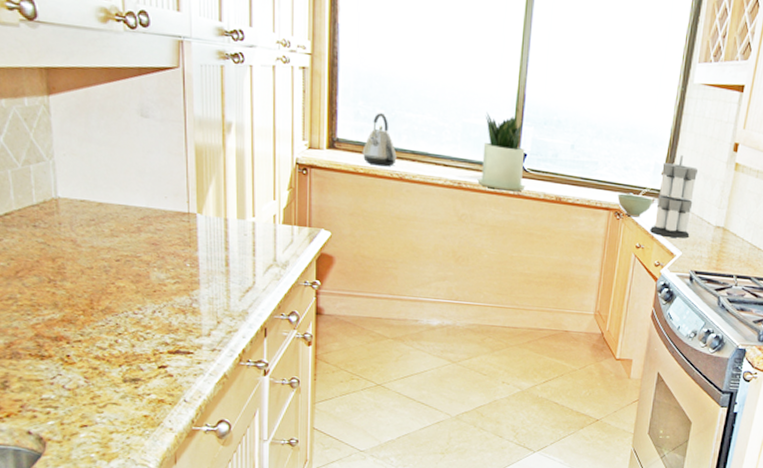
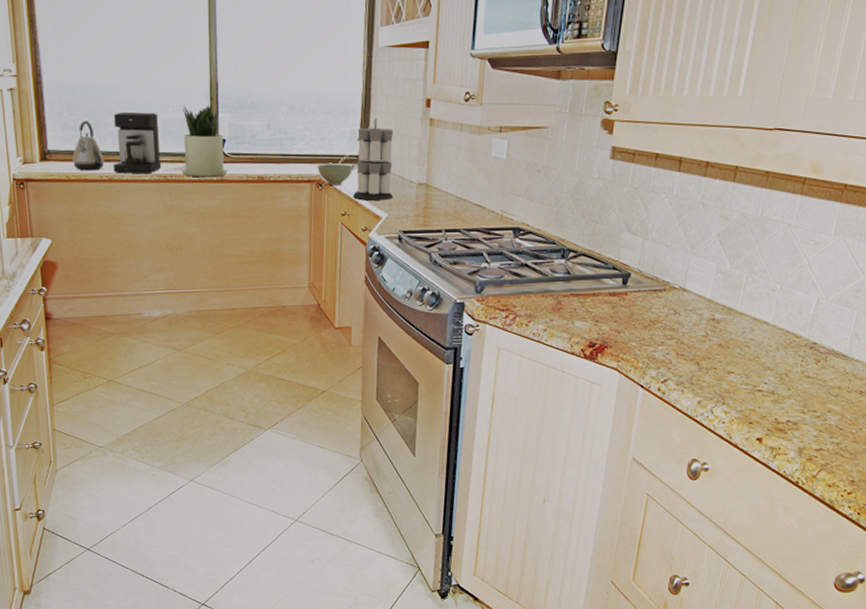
coffee maker: none [406,109,458,178] -> present [113,111,162,174]

